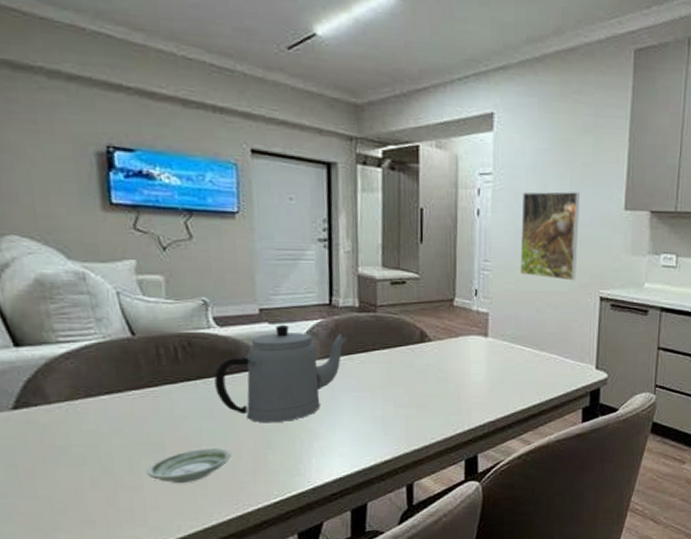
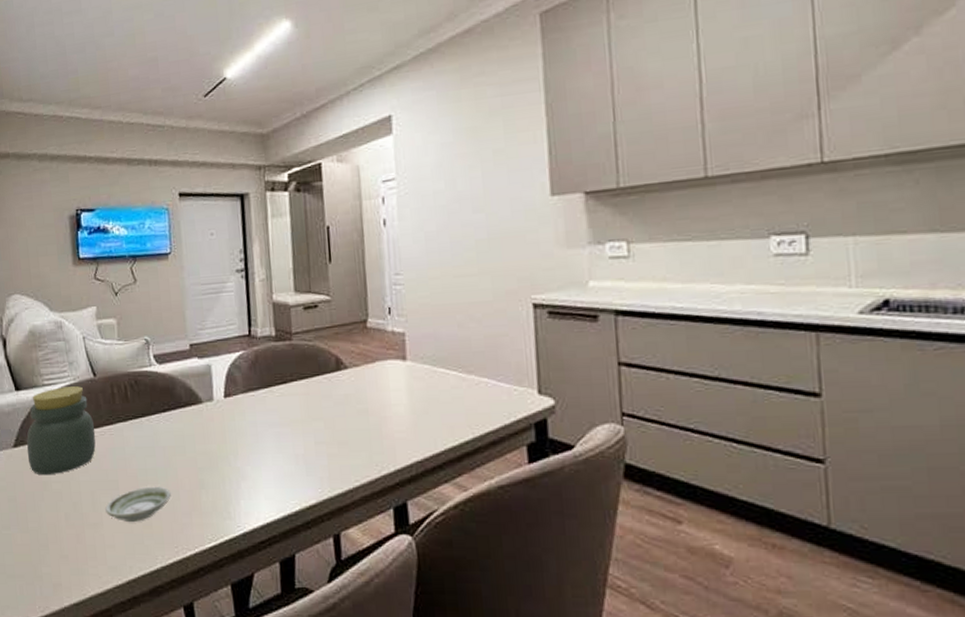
jar: none [32,345,134,440] -> present [26,386,96,476]
teapot: present [214,324,346,422] -> none [155,358,266,460]
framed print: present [520,191,579,281] -> none [430,184,501,288]

